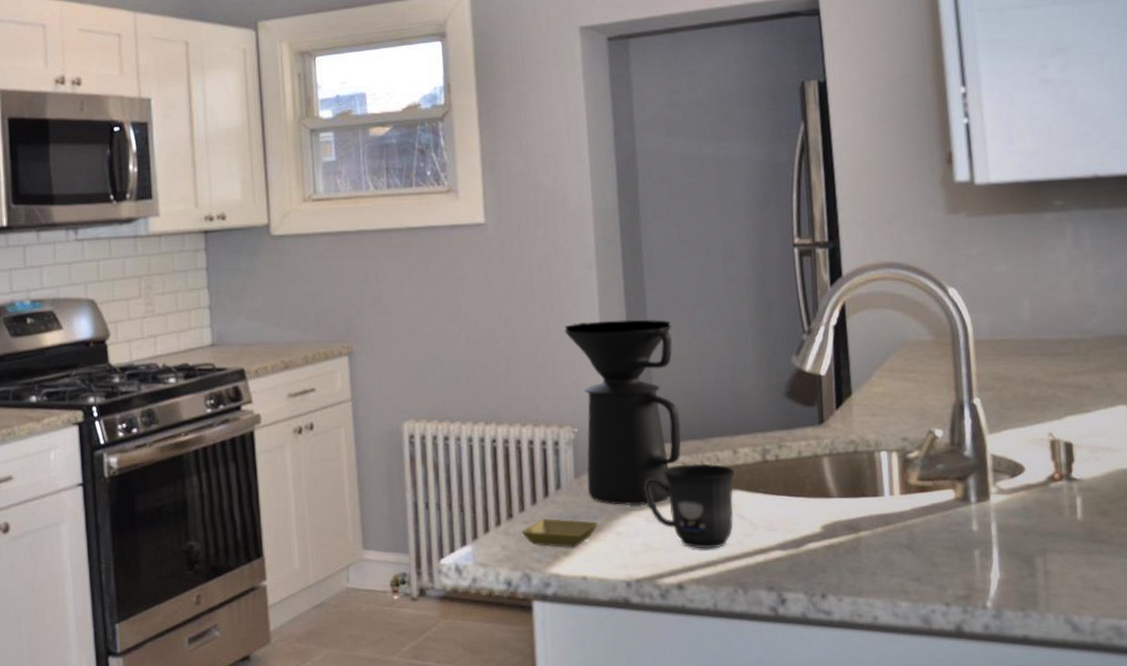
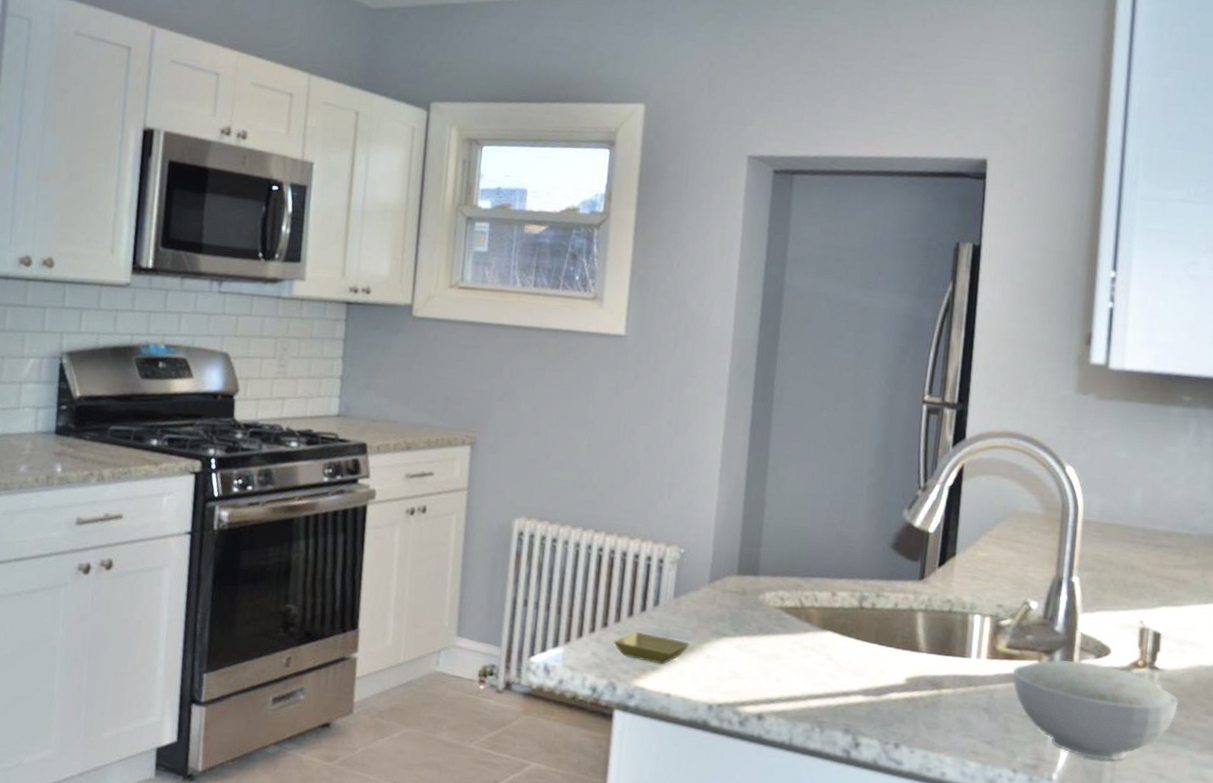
coffee maker: present [564,319,681,506] -> none [684,446,792,633]
mug: present [644,463,735,549] -> none [739,598,830,685]
bowl: none [928,483,1103,580] -> present [1012,659,1179,761]

